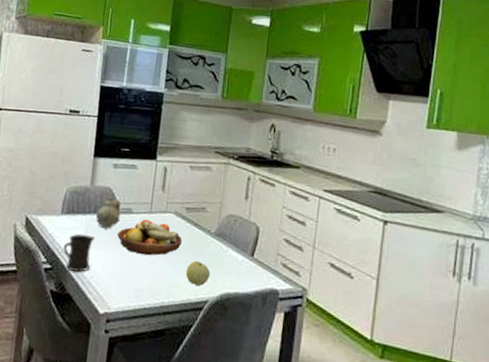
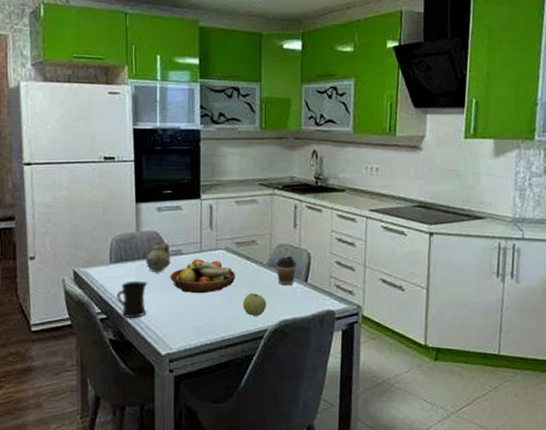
coffee cup: none [223,227,244,258] -> present [275,255,296,286]

